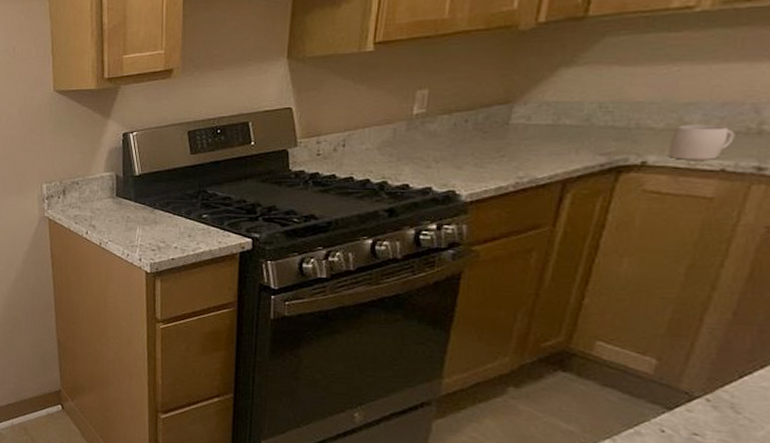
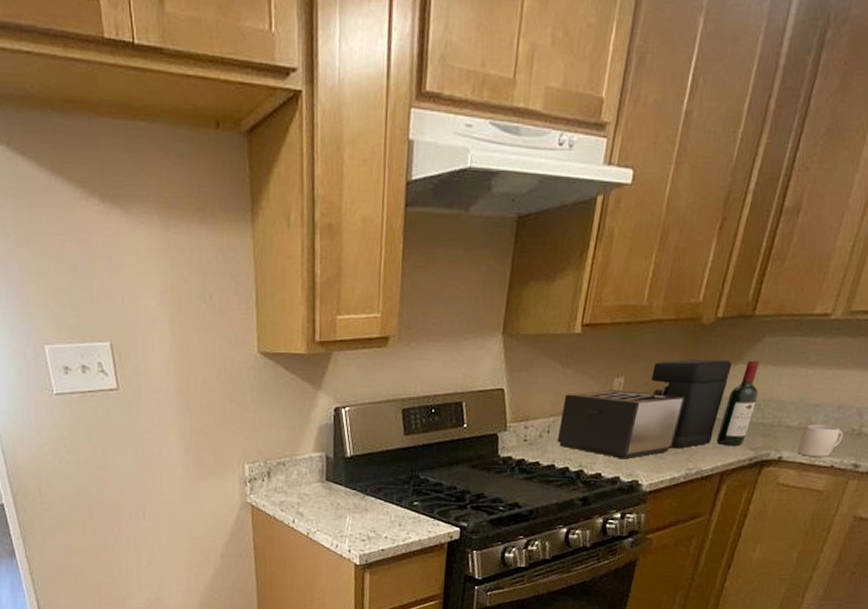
toaster: none [354,101,507,170] -> present [557,390,686,460]
coffee maker: none [462,65,564,156] -> present [651,359,732,448]
wine bottle: none [552,62,604,151] -> present [716,360,760,445]

